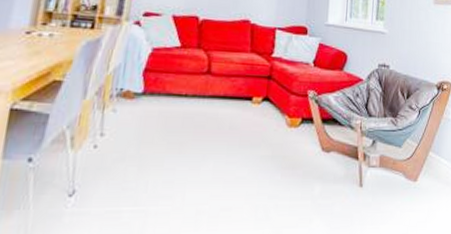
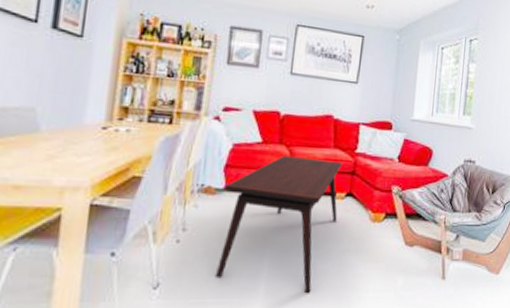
coffee table: none [131,59,259,202] -> present [214,155,342,294]

